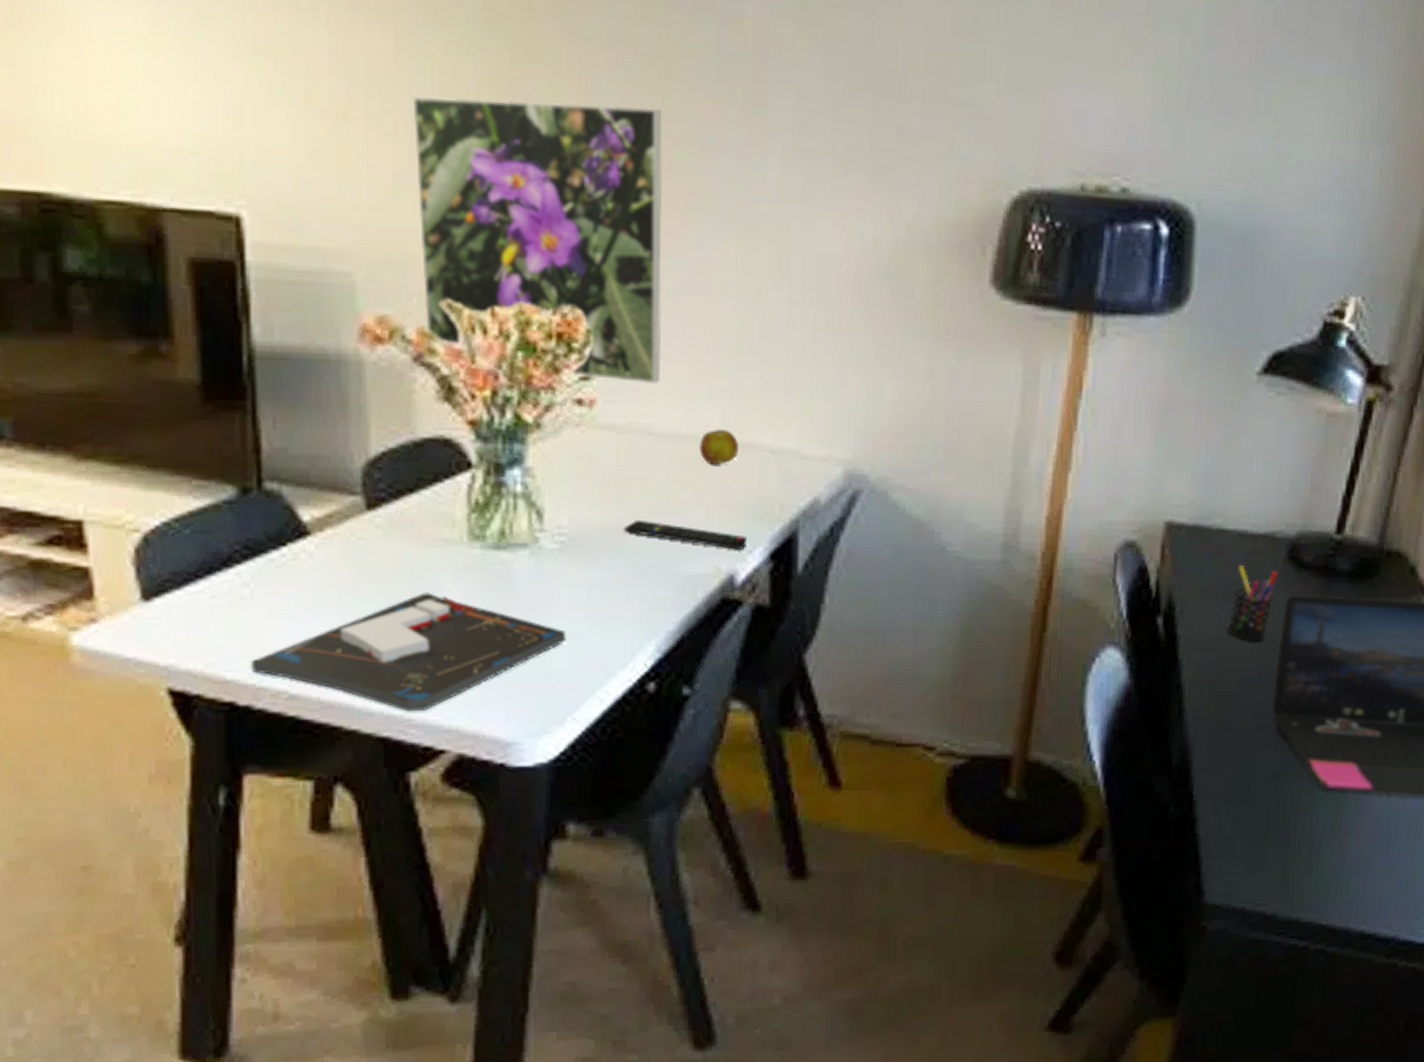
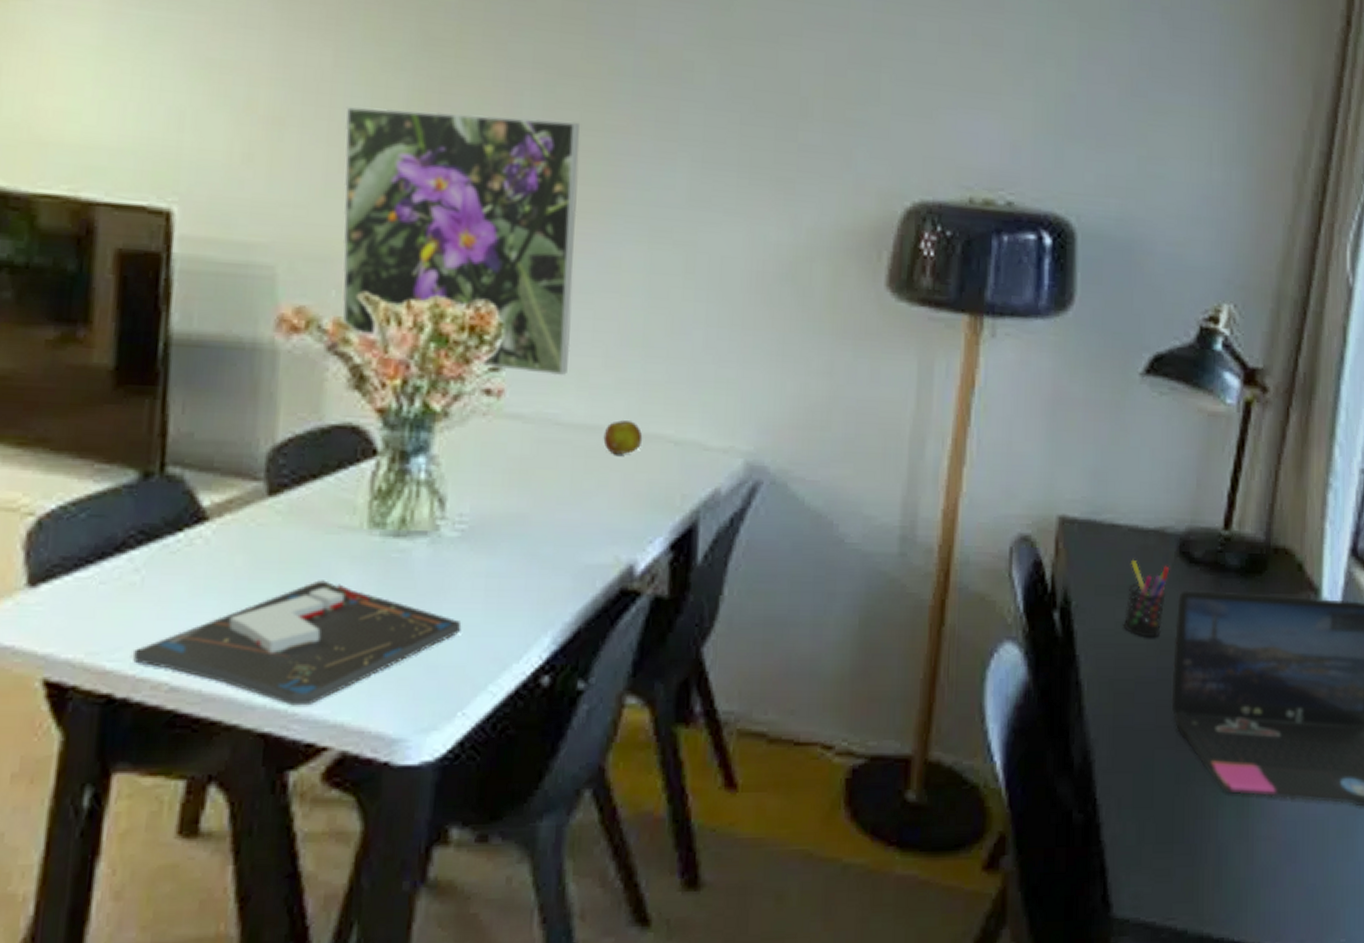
remote control: present [624,519,747,550] -> none [525,508,647,540]

